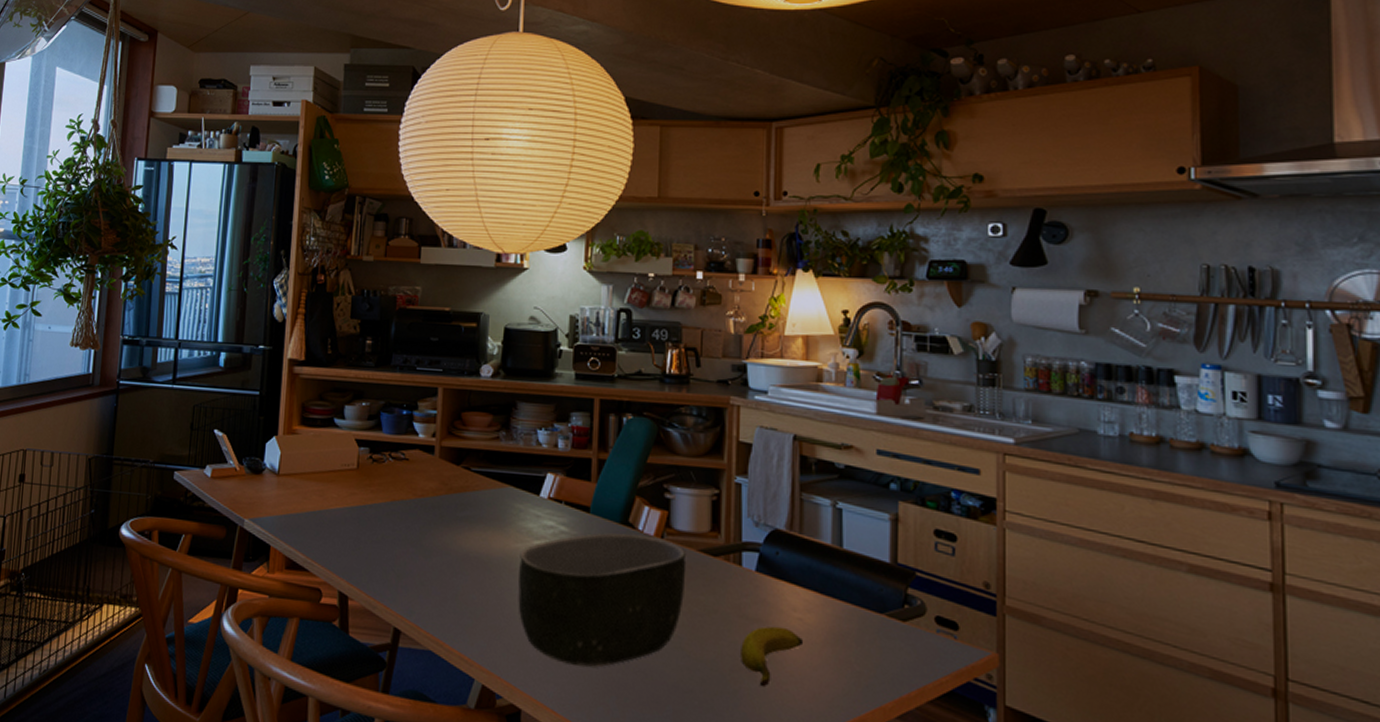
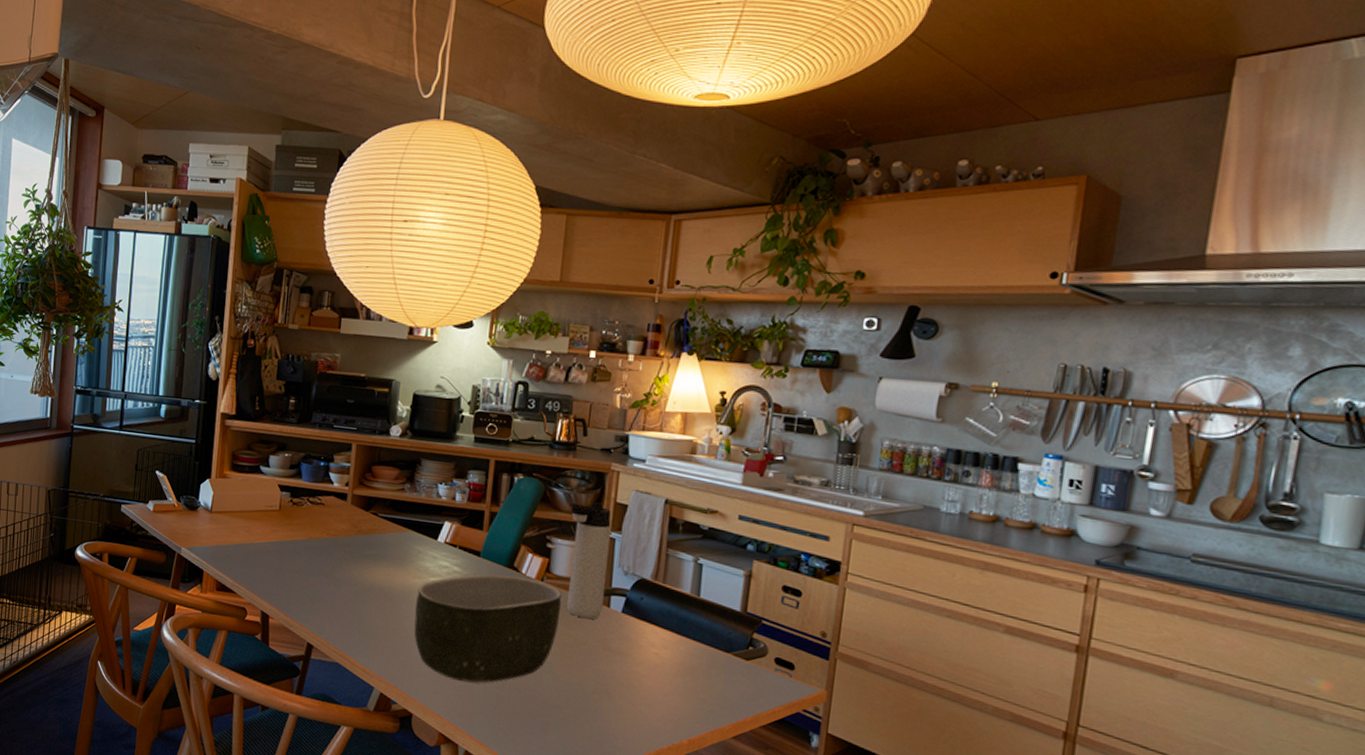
thermos bottle: none [687,442,735,582] -> present [567,501,611,620]
banana: present [741,626,804,687] -> none [602,658,659,707]

